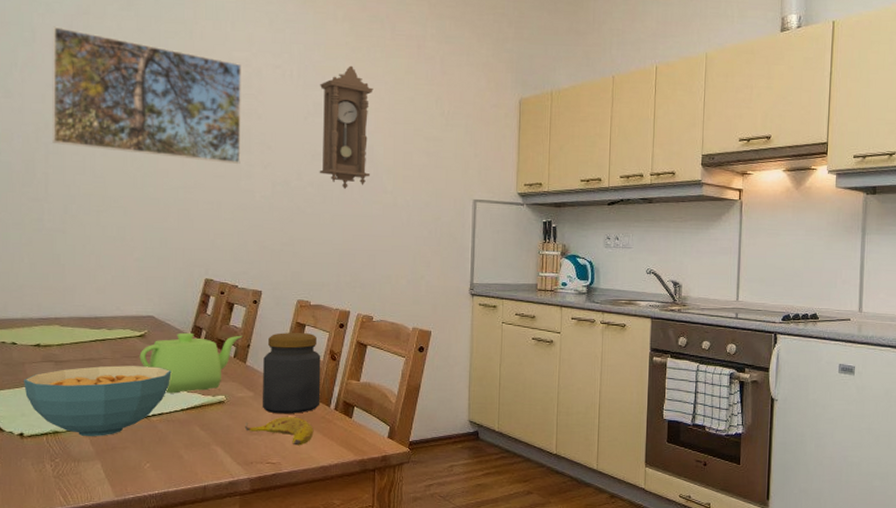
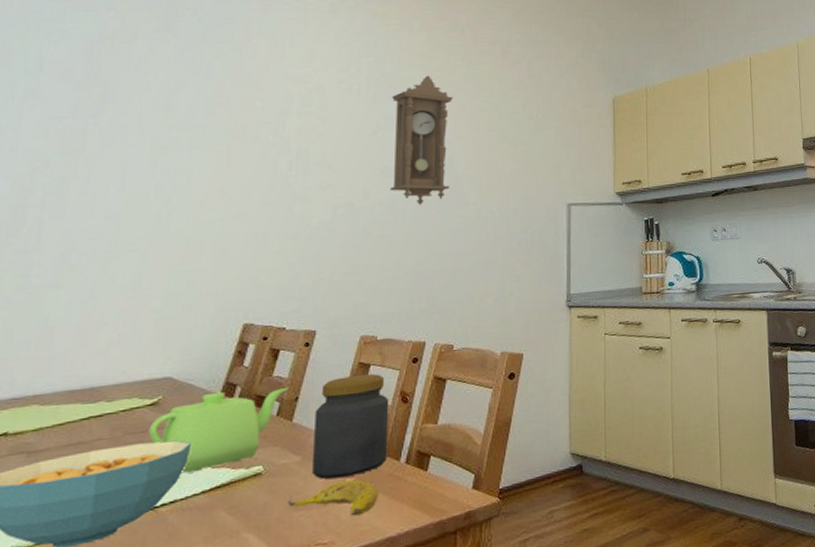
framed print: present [52,26,241,164] -> none [52,53,300,189]

